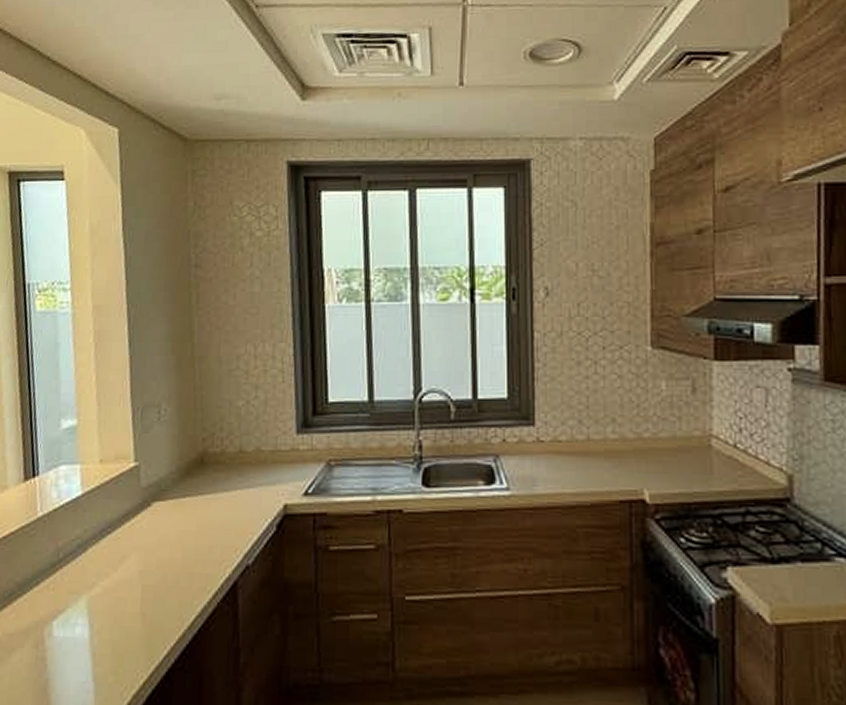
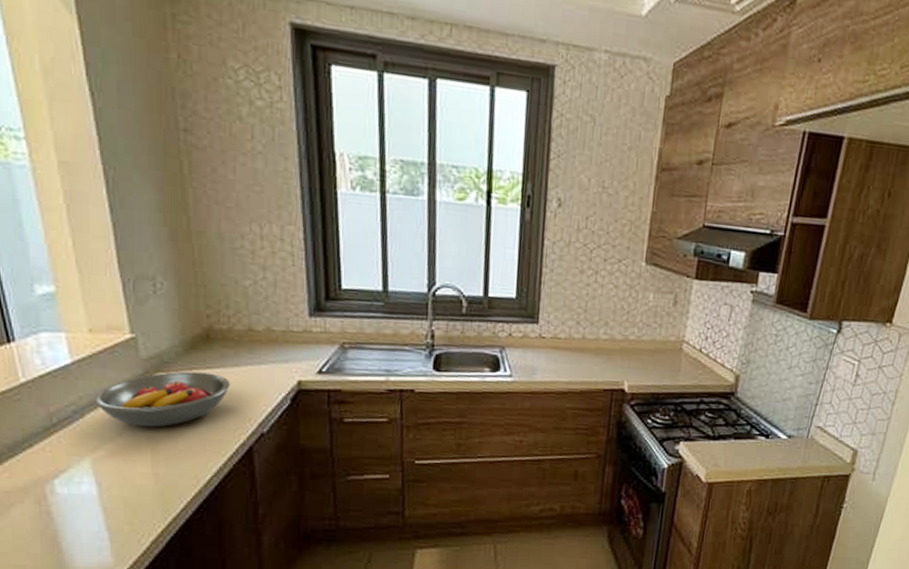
fruit bowl: none [97,499,220,561] -> present [95,371,230,428]

